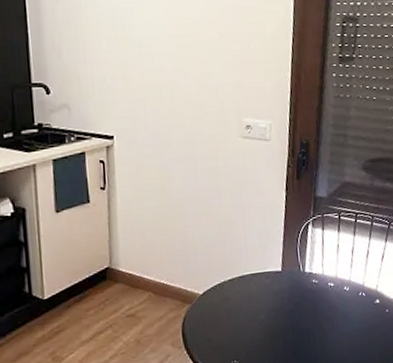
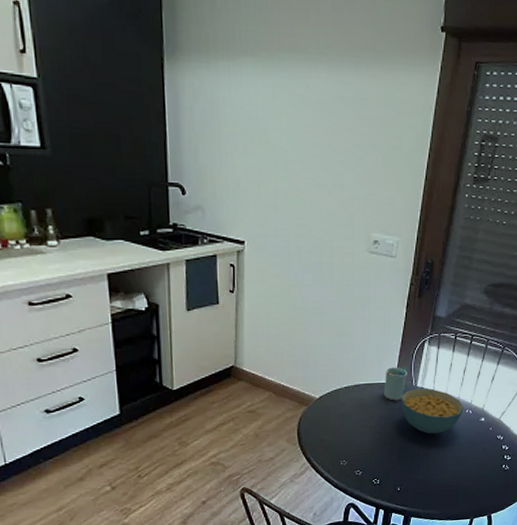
cup: none [270,252,294,290] -> present [383,367,407,401]
cereal bowl: none [289,273,357,322] -> present [401,388,464,434]

